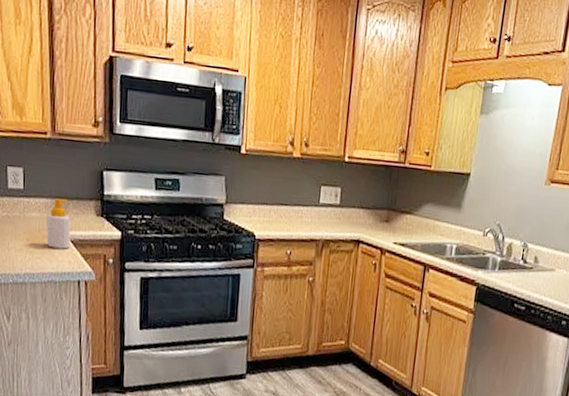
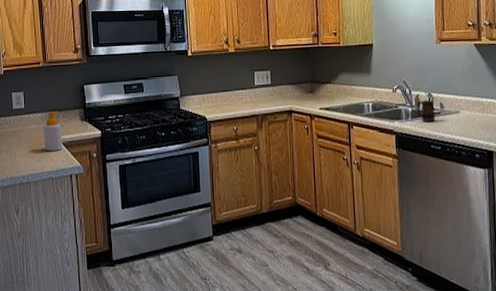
mug: none [506,250,529,278] -> present [417,100,435,123]

